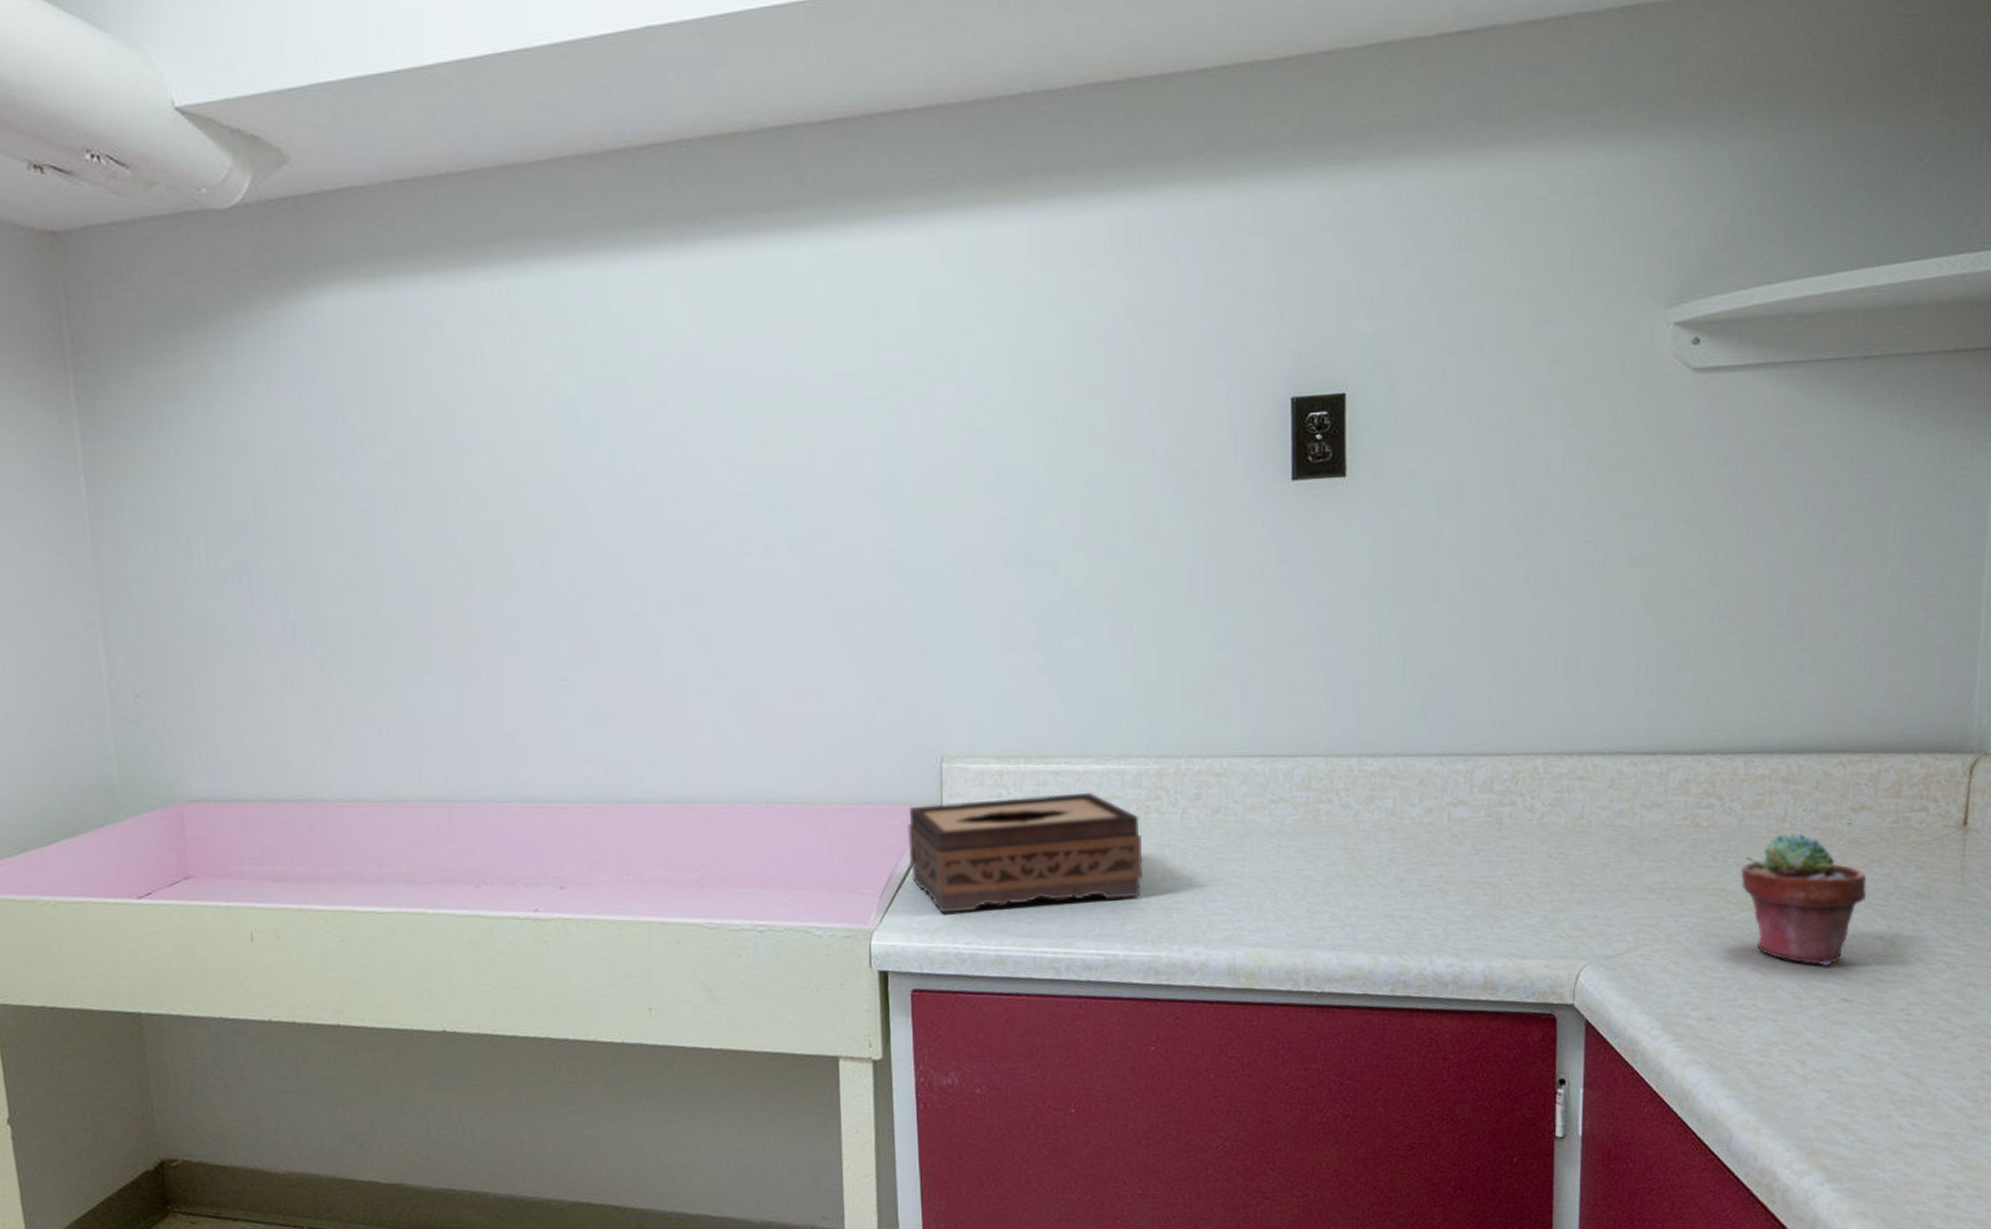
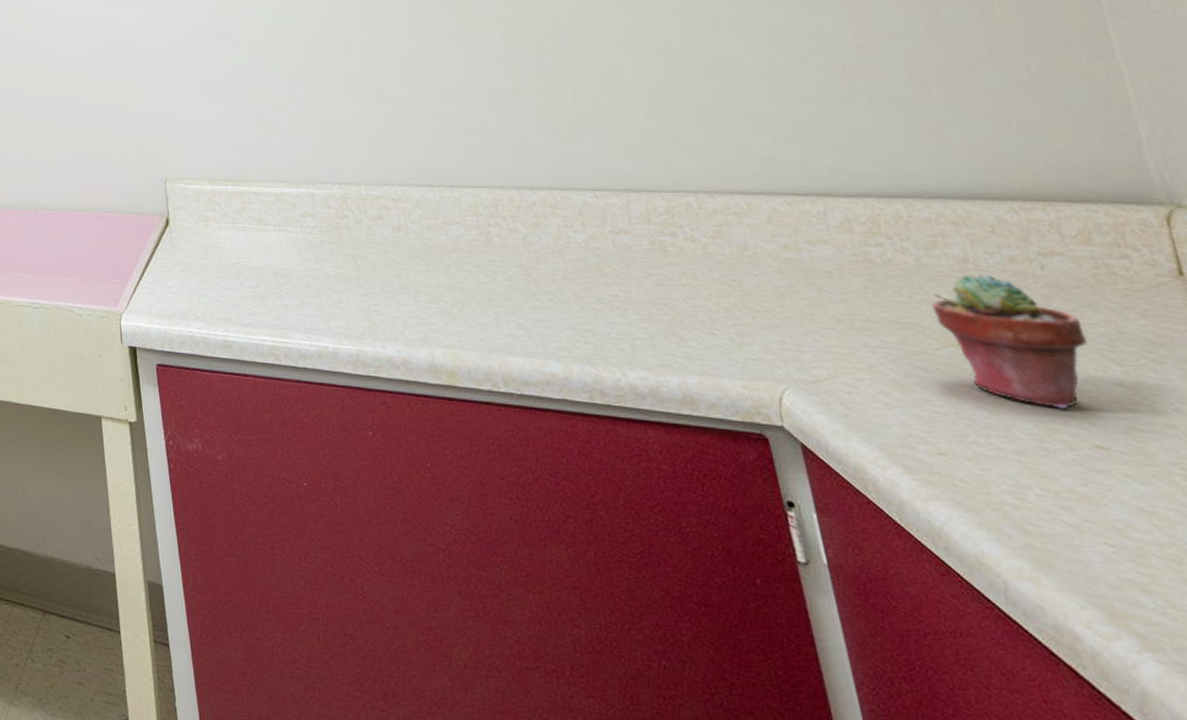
tissue box: present [908,793,1143,914] -> none [143,210,341,302]

